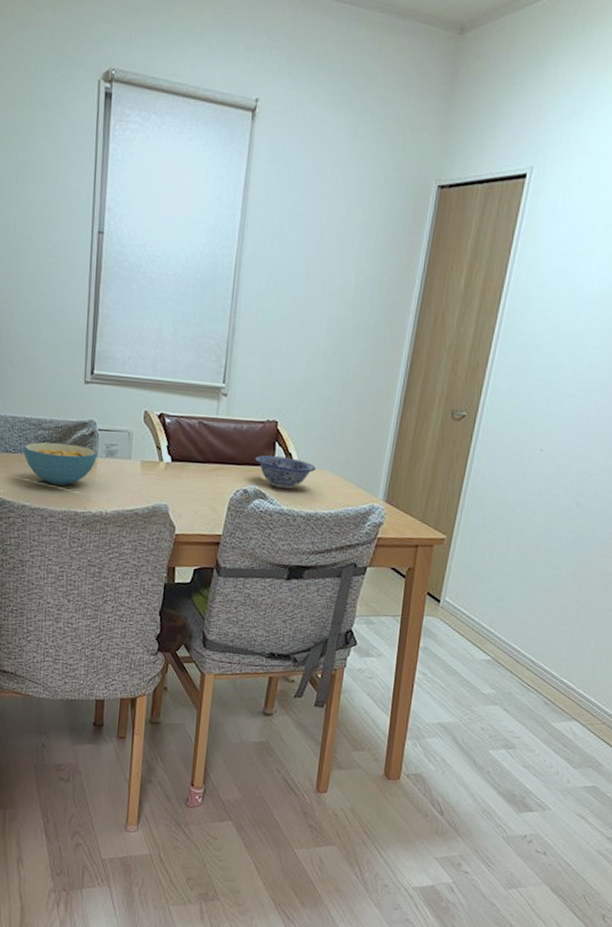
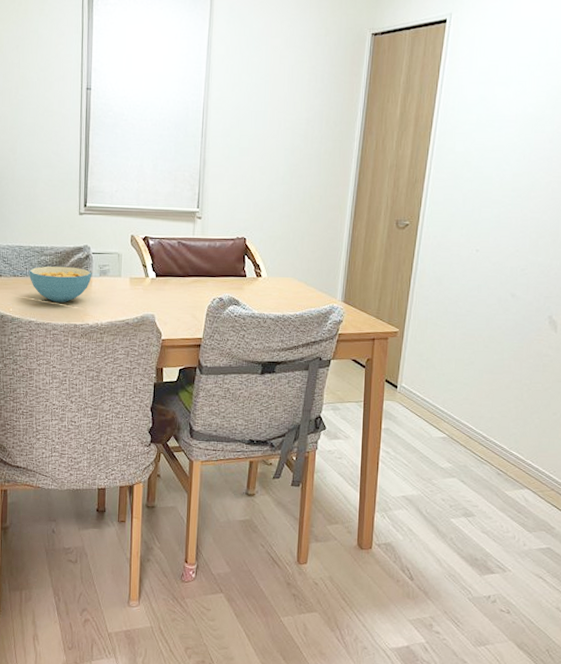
bowl: present [255,455,317,490] -> none [228,267,282,296]

